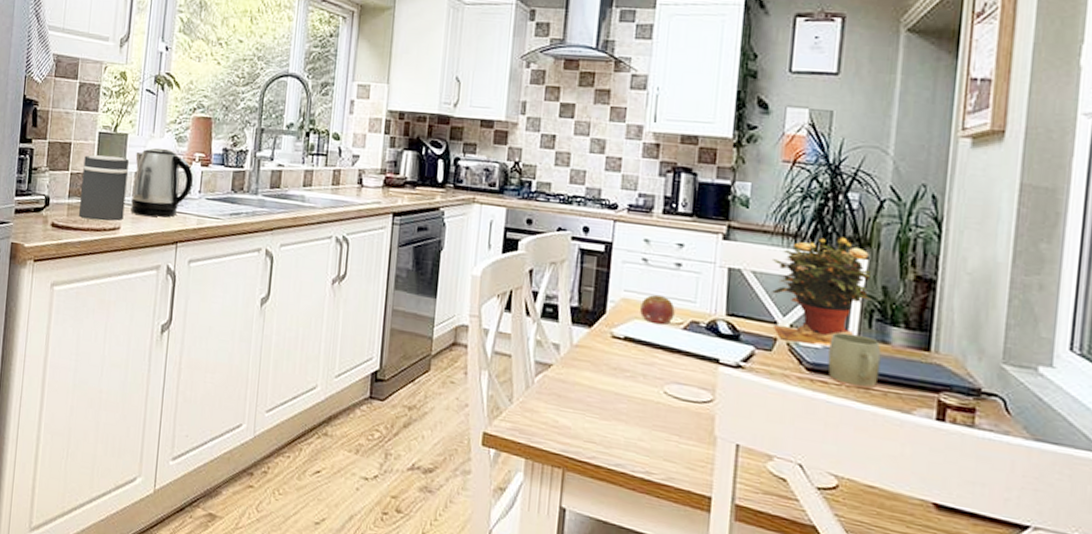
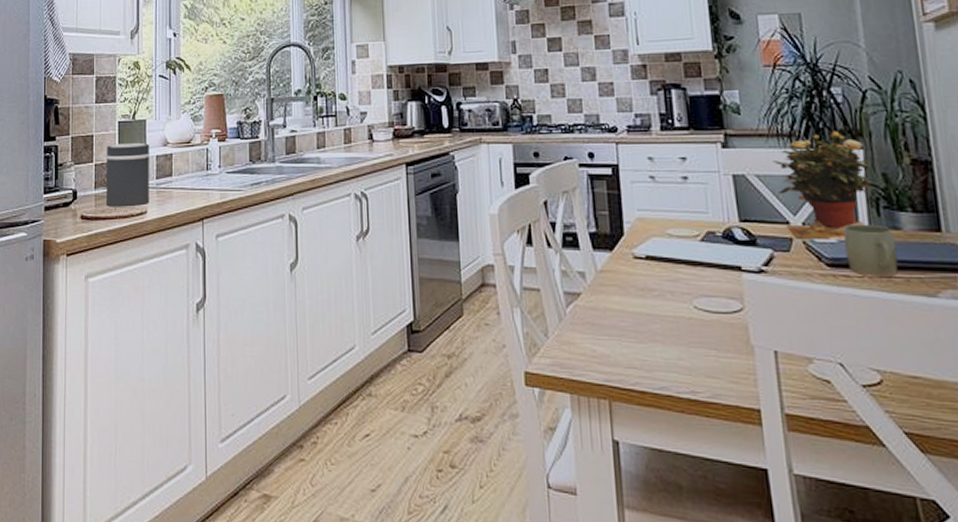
kettle: present [131,147,193,218] -> none [155,129,212,197]
fruit: present [640,295,675,326] -> none [656,211,690,240]

